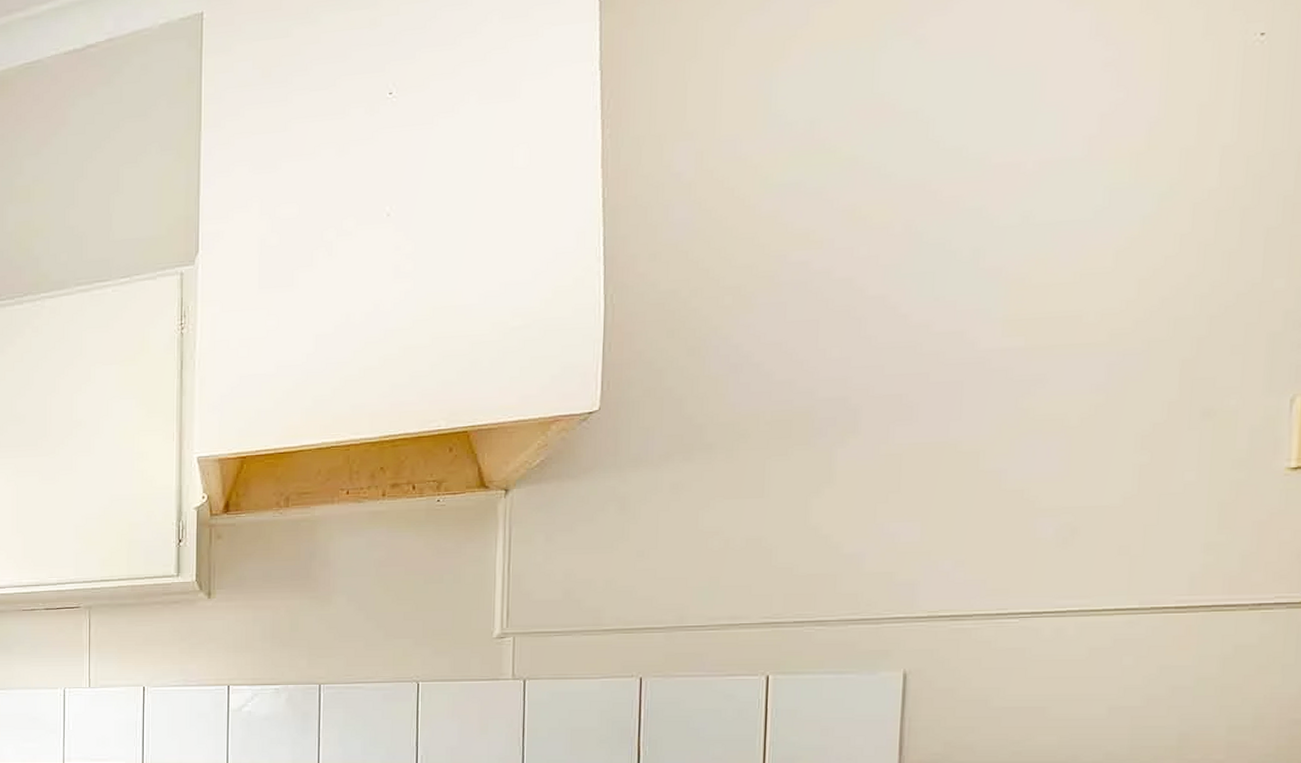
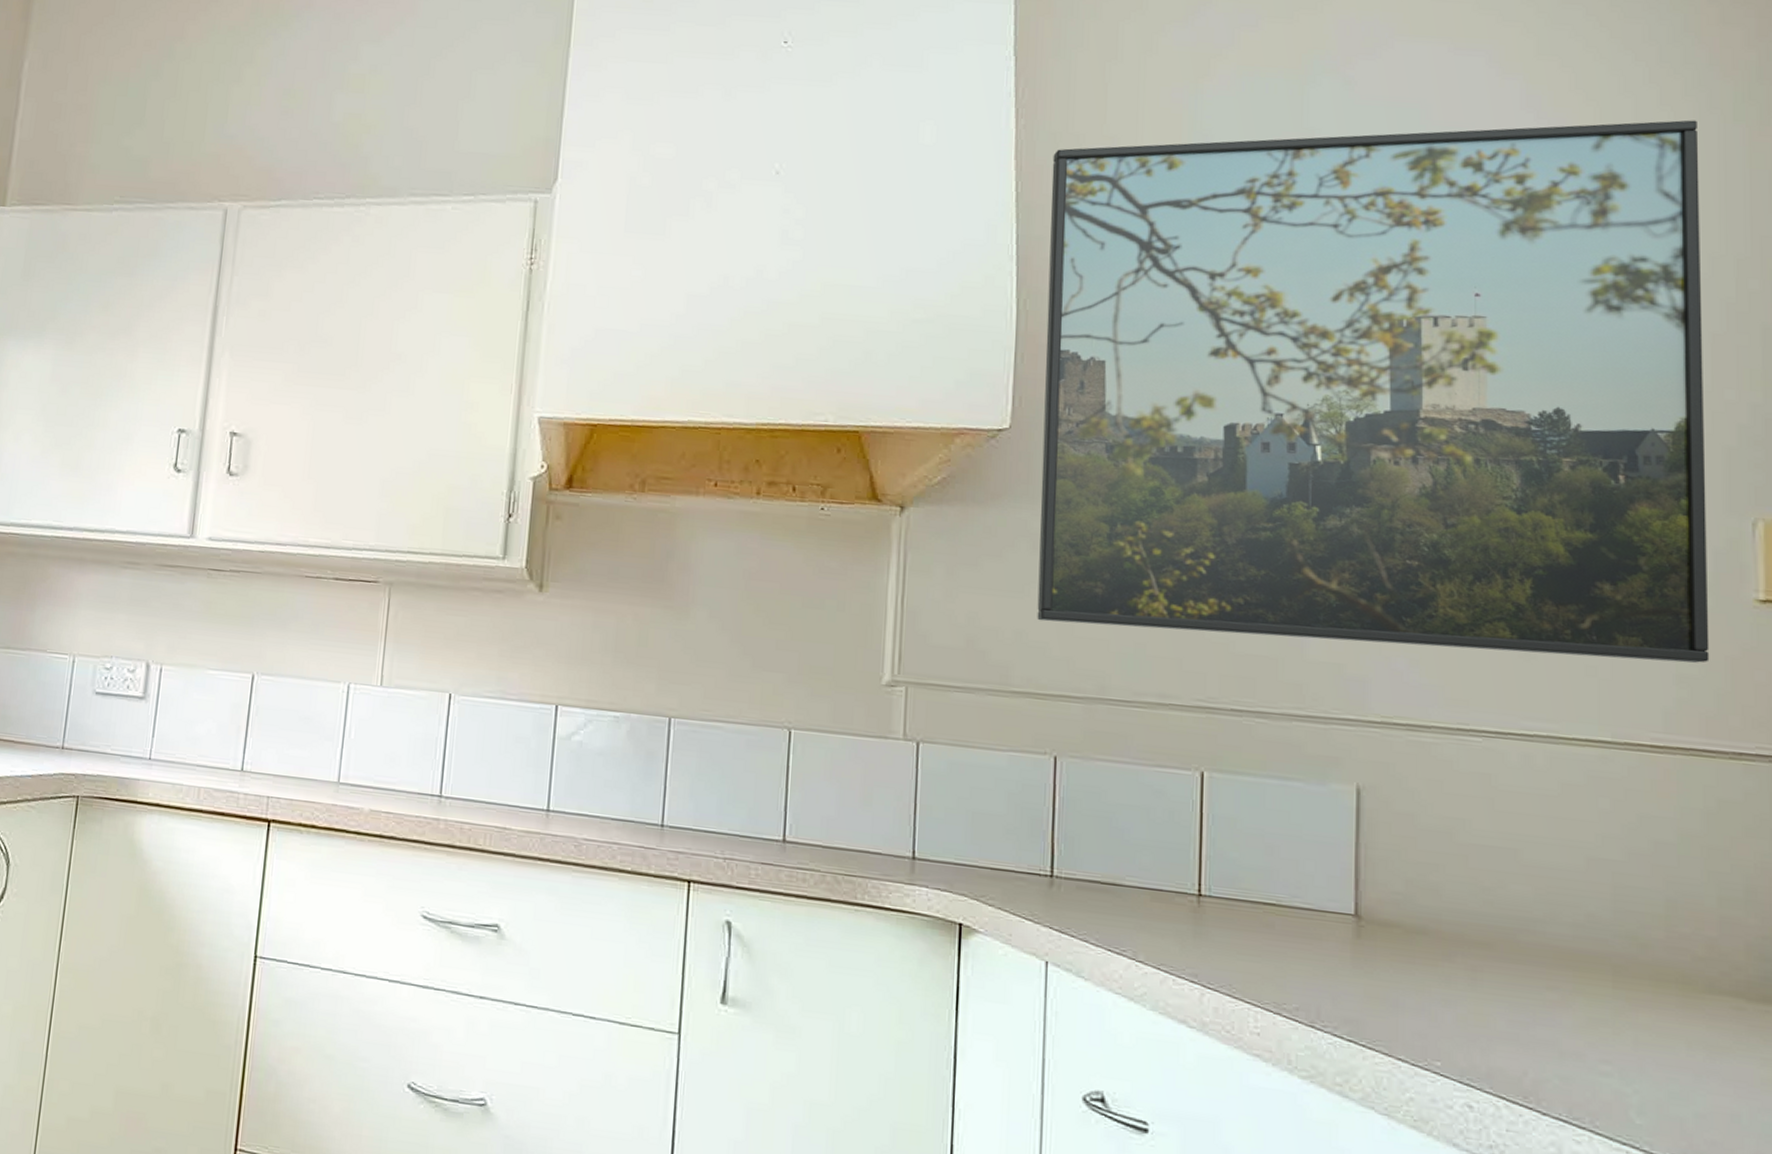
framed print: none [624,20,1270,569] -> present [1037,120,1710,663]

